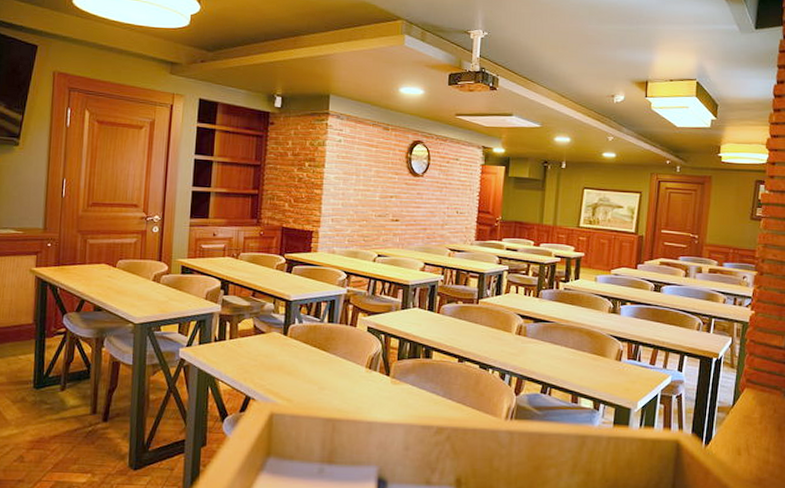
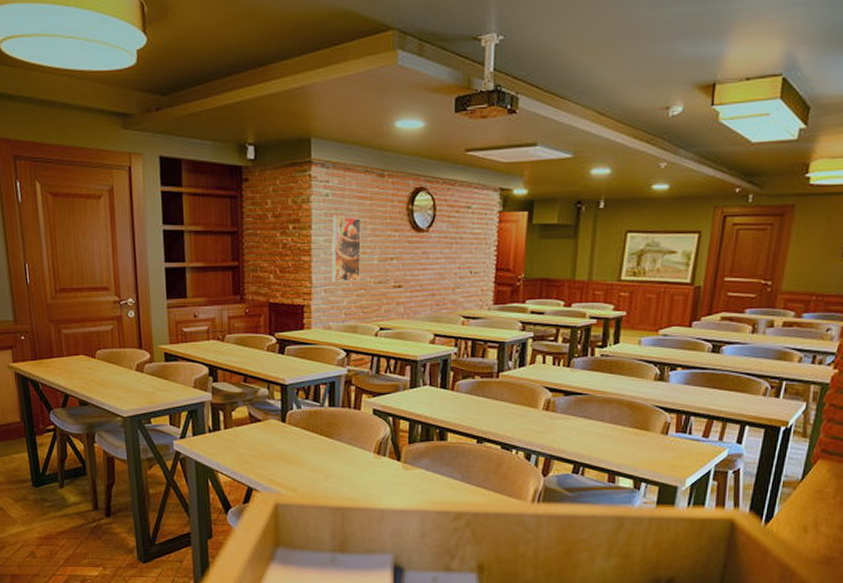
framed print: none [338,157,368,214] -> present [331,214,362,282]

